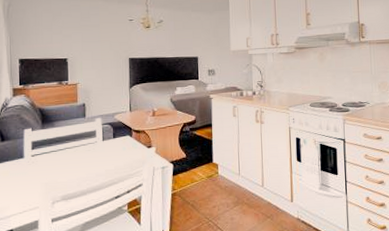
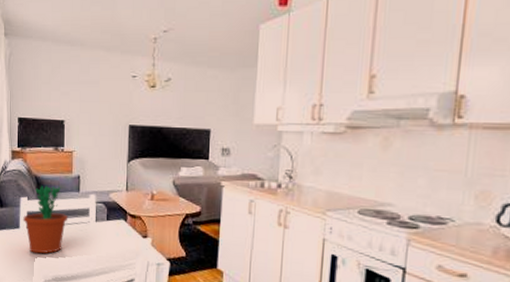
flower pot: none [27,115,75,178] -> present [23,186,68,254]

